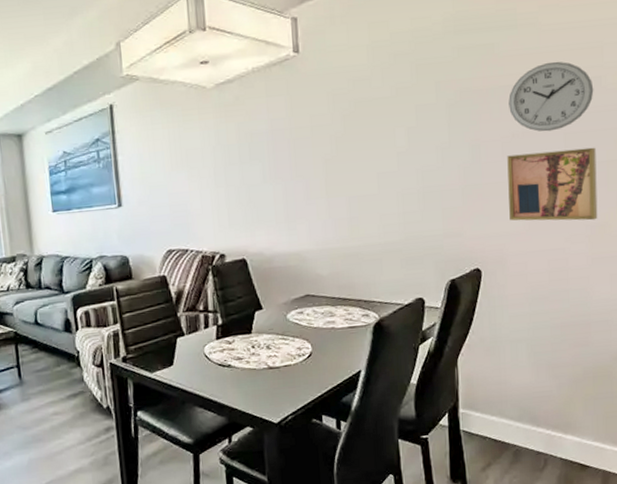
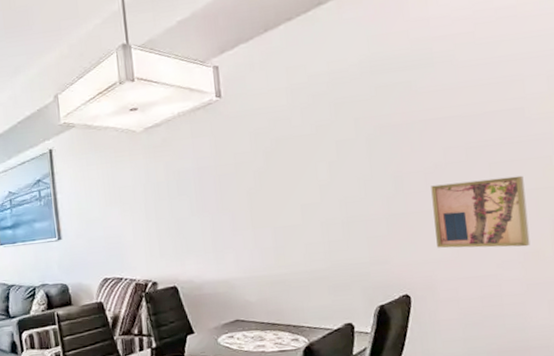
wall clock: present [508,61,594,132] -> none [429,95,518,162]

